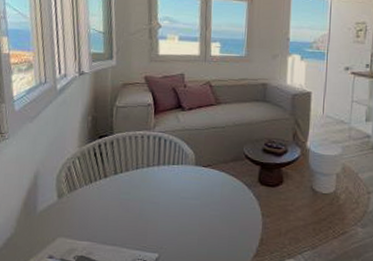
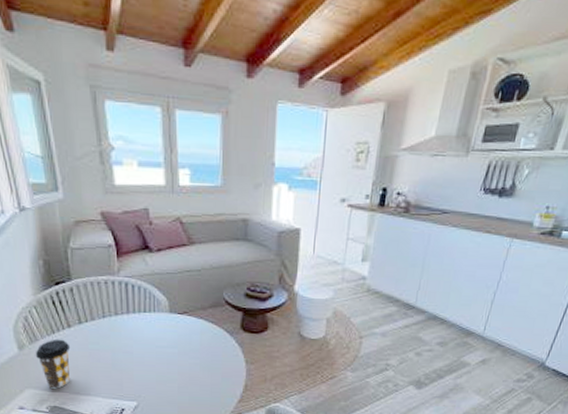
coffee cup: none [71,188,104,238] -> present [35,339,71,389]

